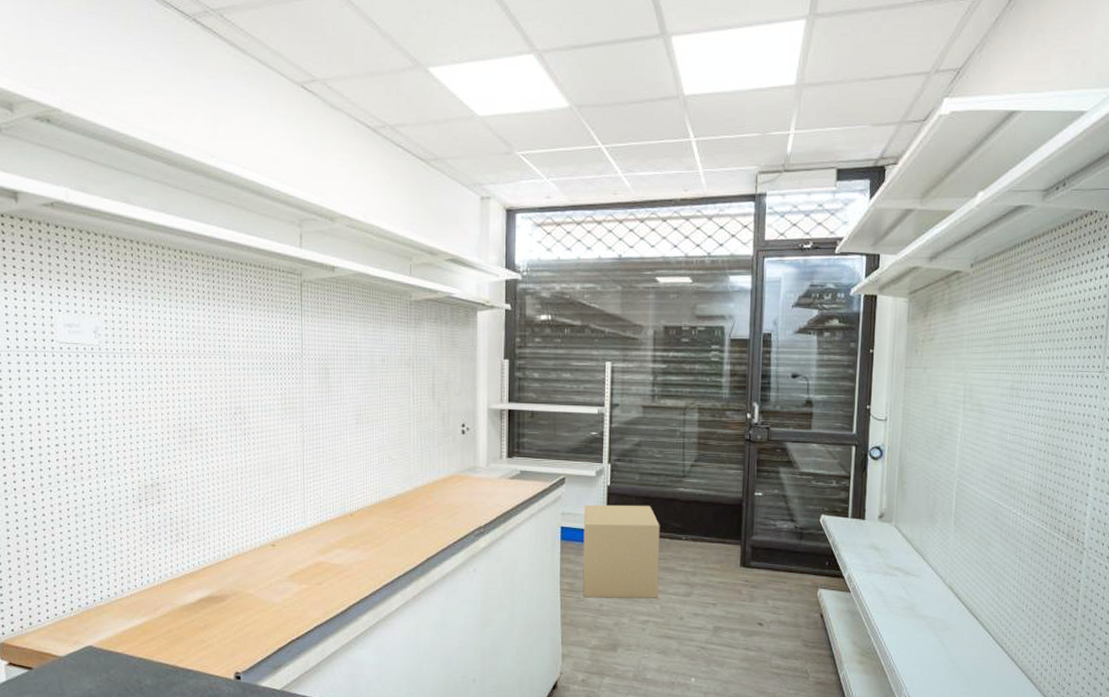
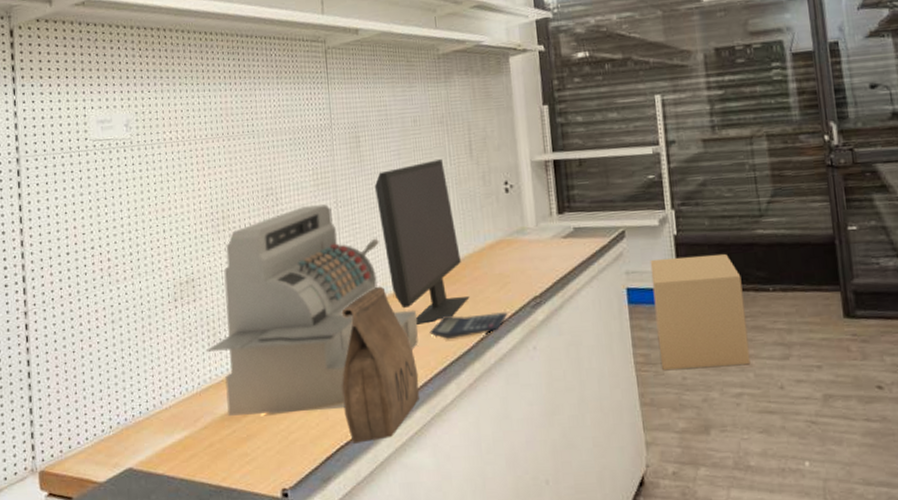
cash register: none [168,426,371,609] -> present [205,203,418,416]
paper bag: none [296,505,368,640] -> present [341,286,419,445]
monitor: none [340,398,420,542] -> present [374,159,470,324]
calculator: none [381,536,454,558] -> present [429,312,508,340]

